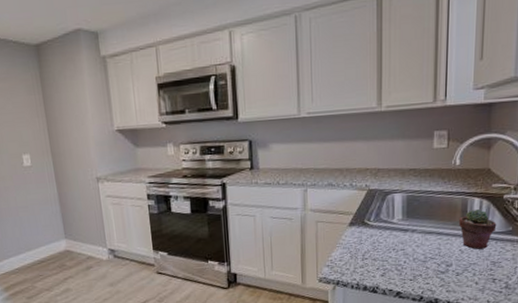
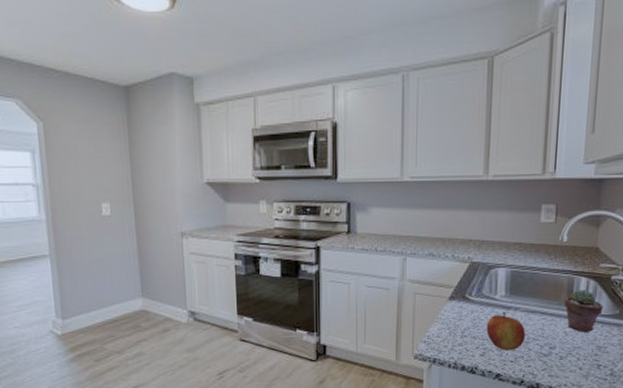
apple: none [385,234,424,271] -> present [486,312,526,351]

